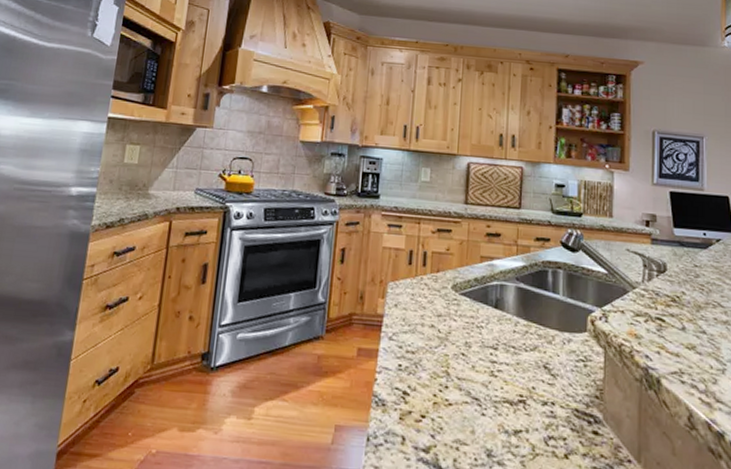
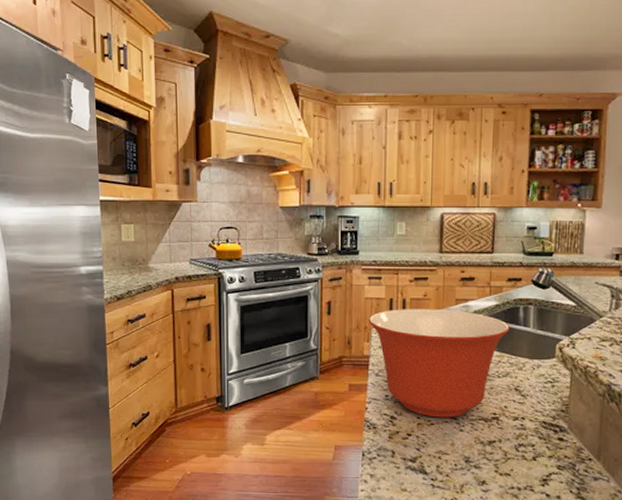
mixing bowl: none [384,262,539,398] -> present [368,309,510,418]

